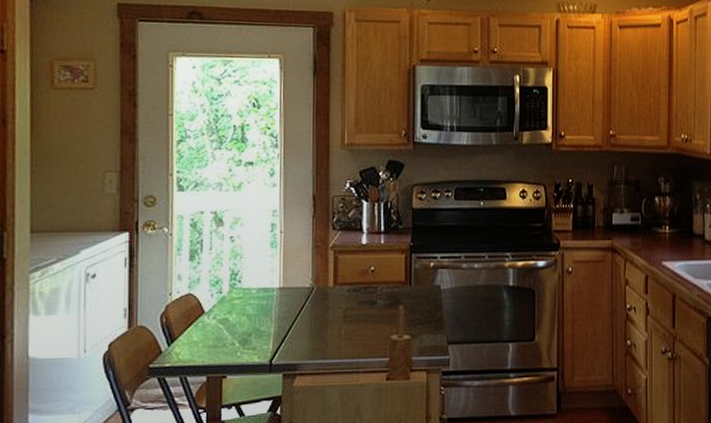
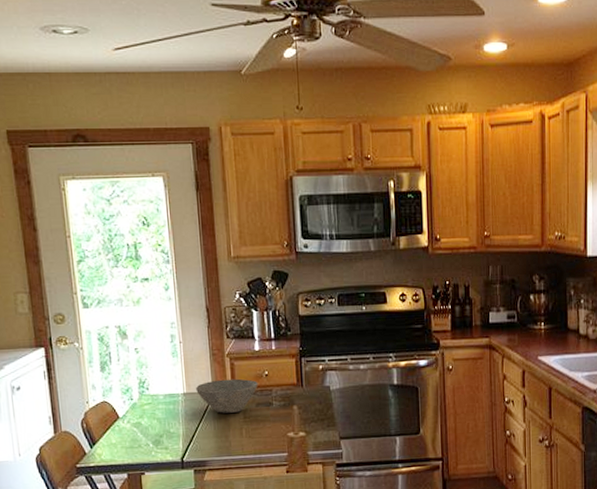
bowl: none [294,274,362,311] -> present [196,378,258,413]

